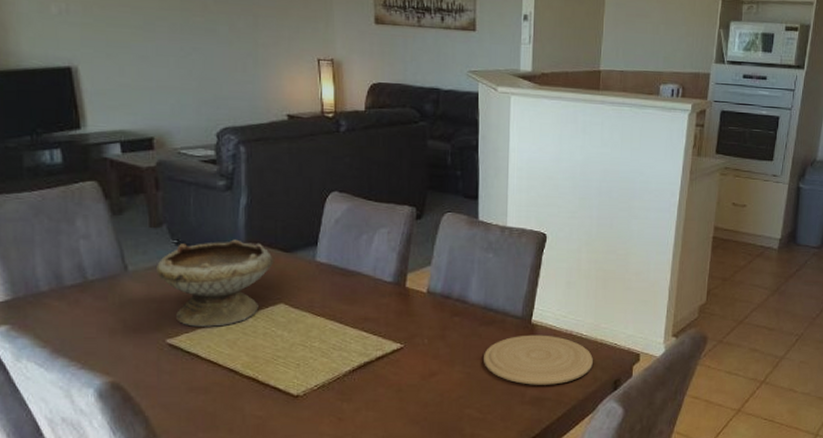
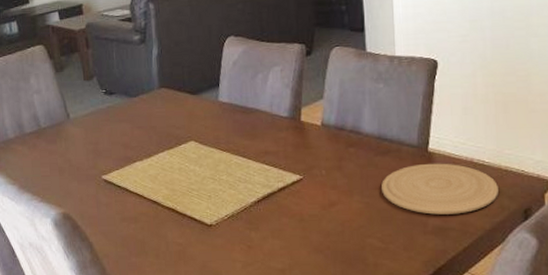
bowl: present [157,239,273,327] -> none [91,86,183,164]

